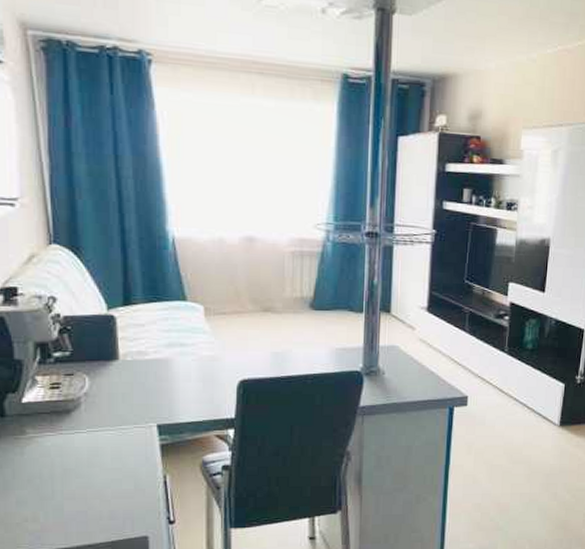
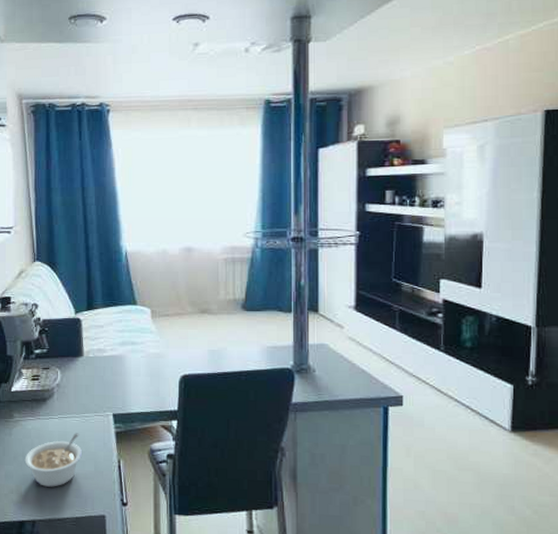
legume: none [42,448,119,511] -> present [24,433,83,487]

